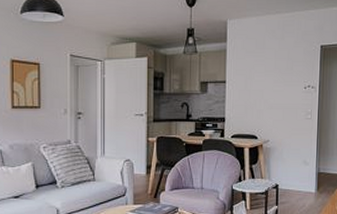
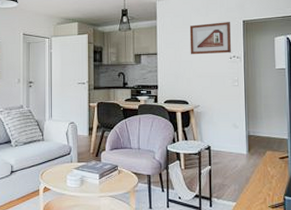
picture frame: none [262,46,307,84] -> present [189,22,231,55]

